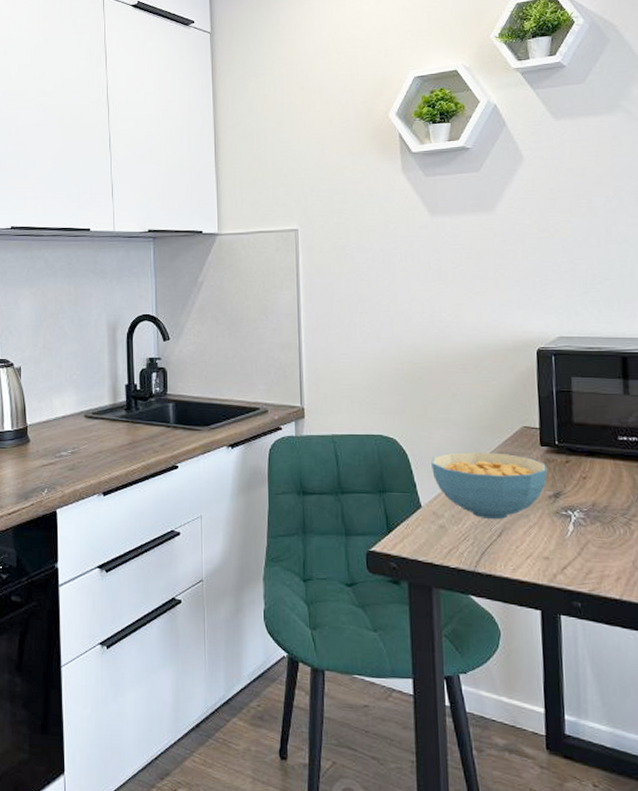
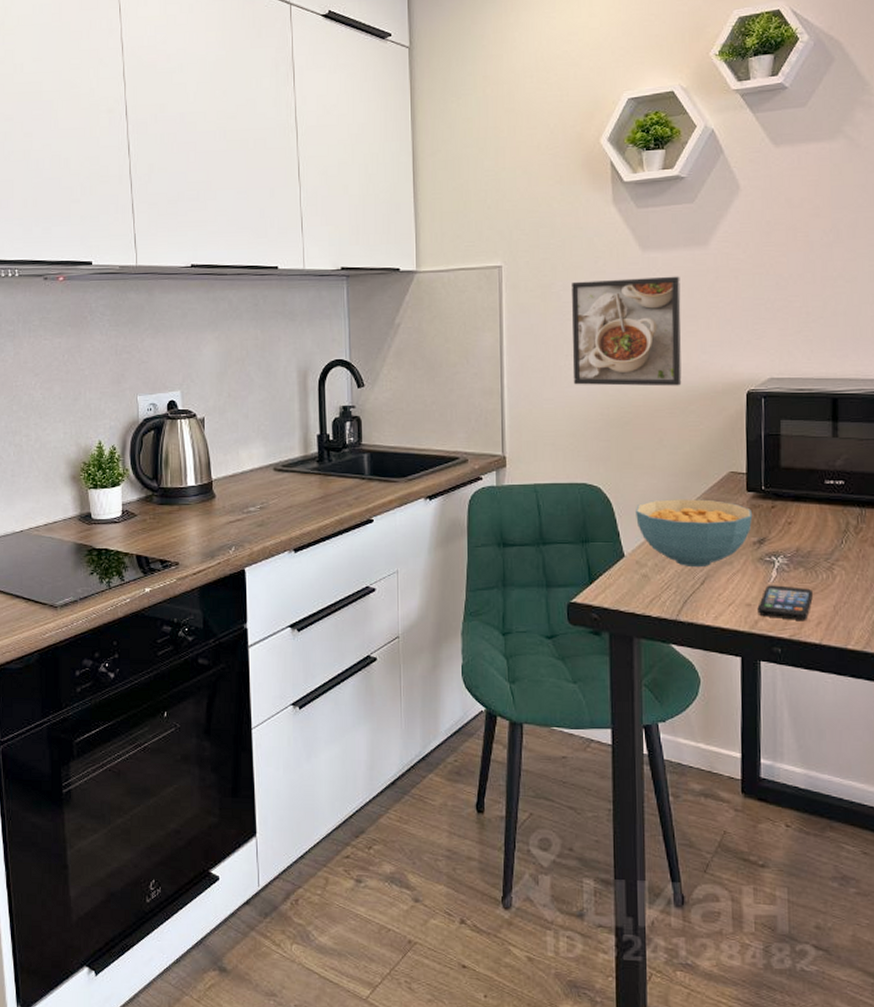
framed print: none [365,239,473,343] -> present [571,276,682,386]
smartphone: none [555,539,611,575] -> present [757,585,813,620]

